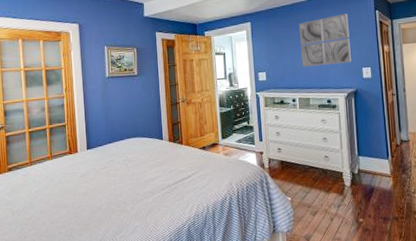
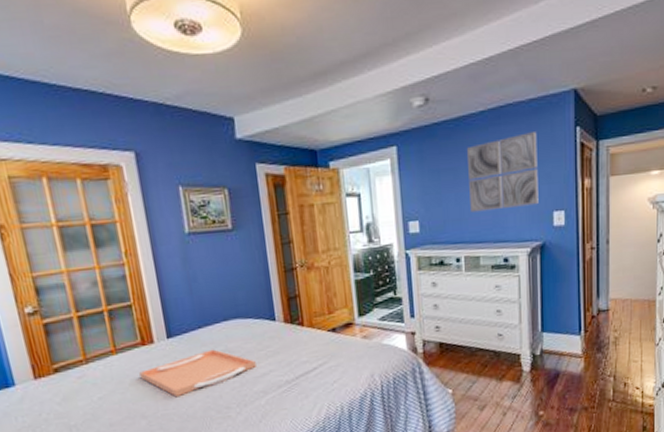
serving tray: none [66,159,147,194] -> present [139,349,256,398]

